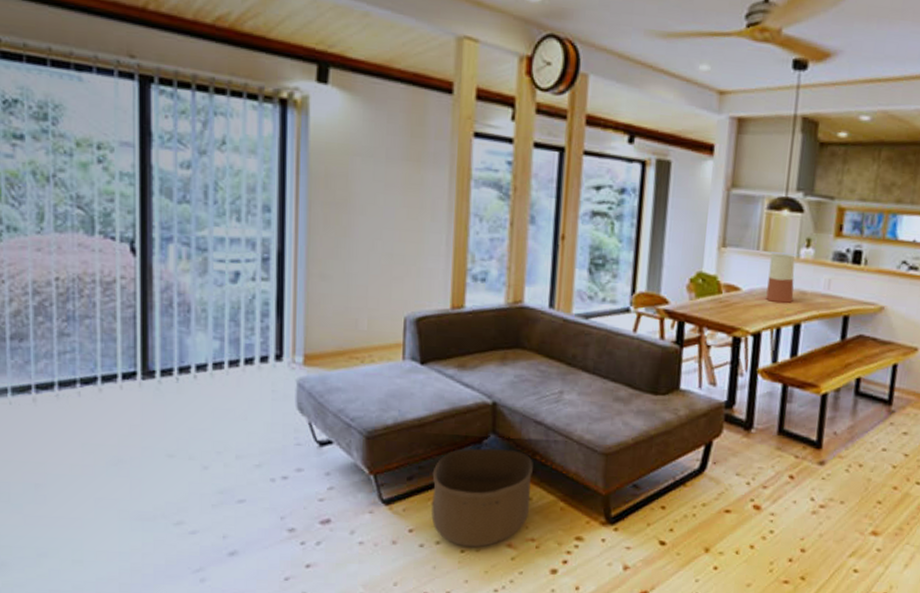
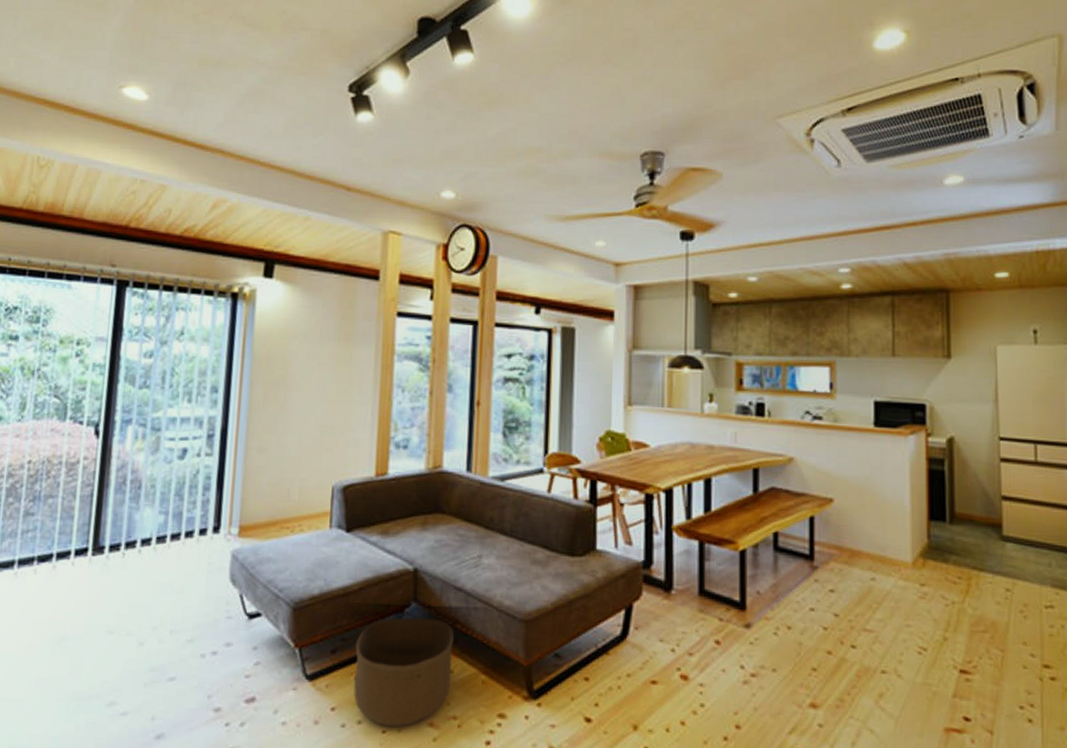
vase: present [766,253,795,304] -> none [675,409,702,459]

